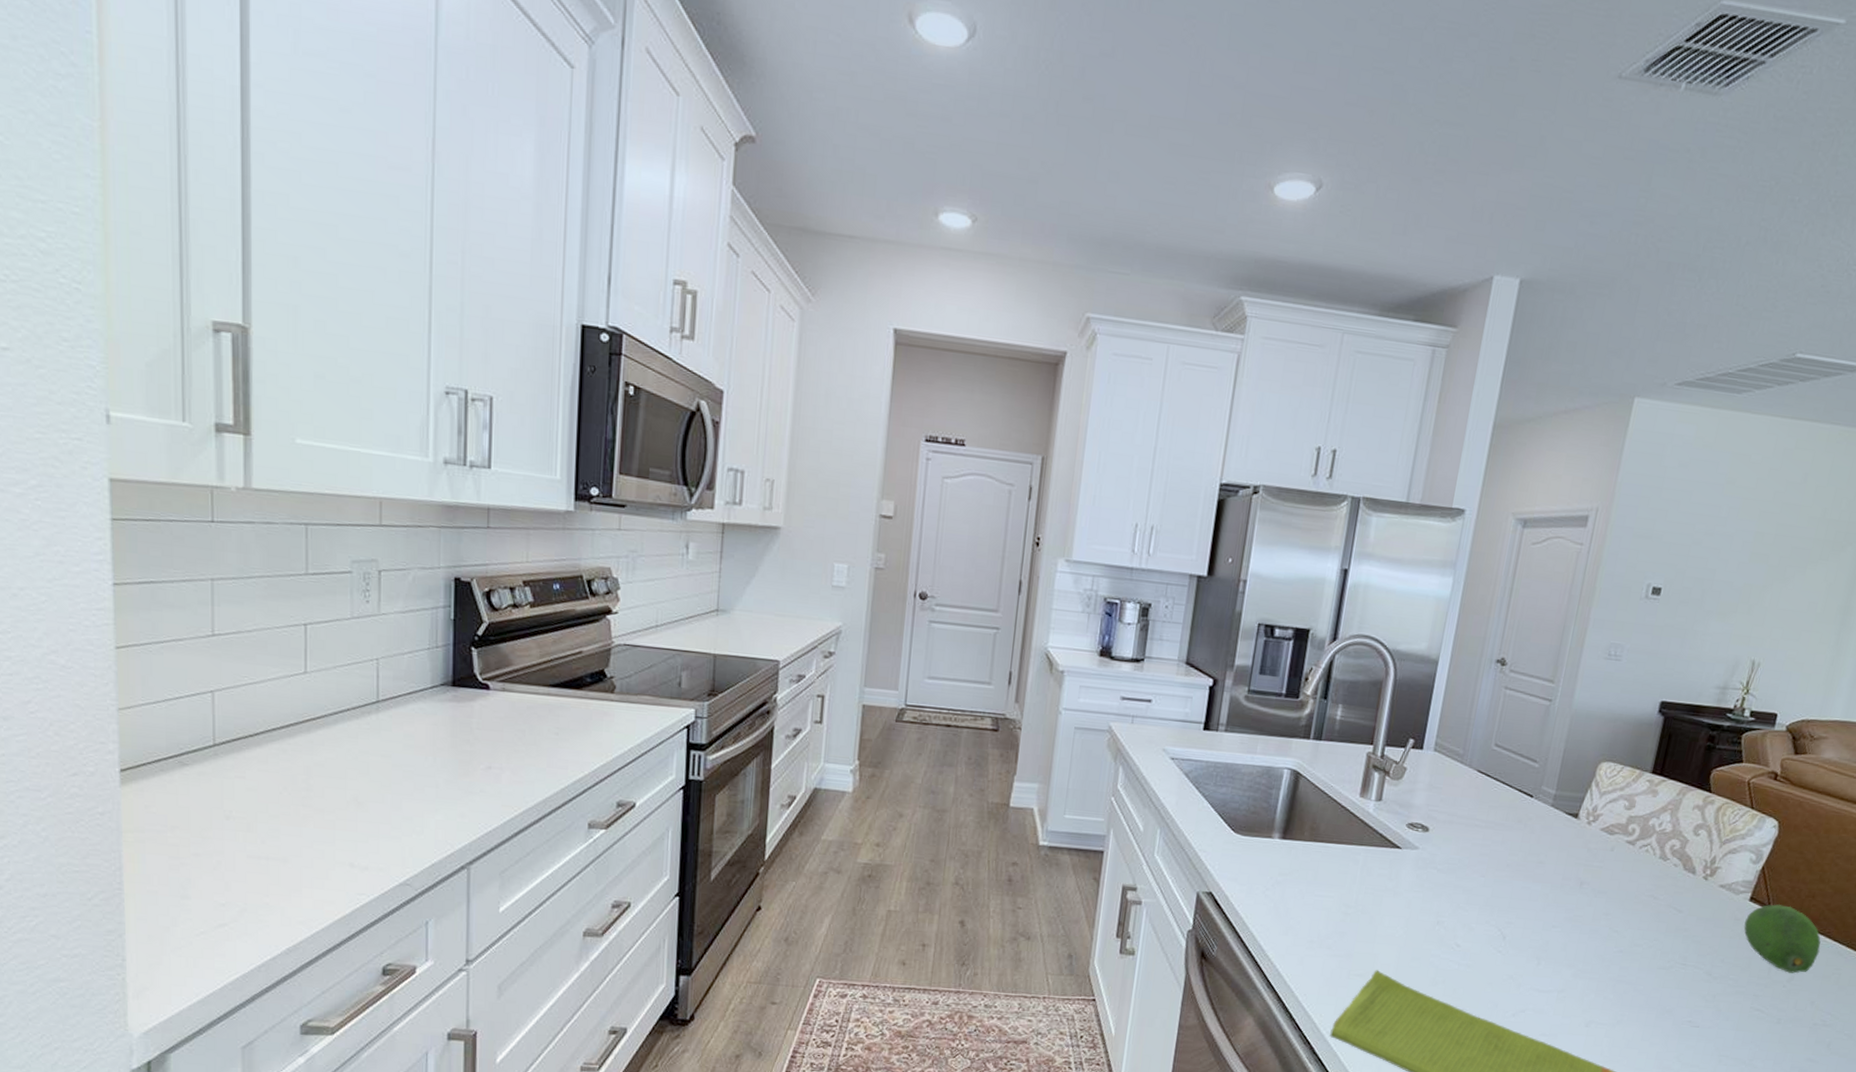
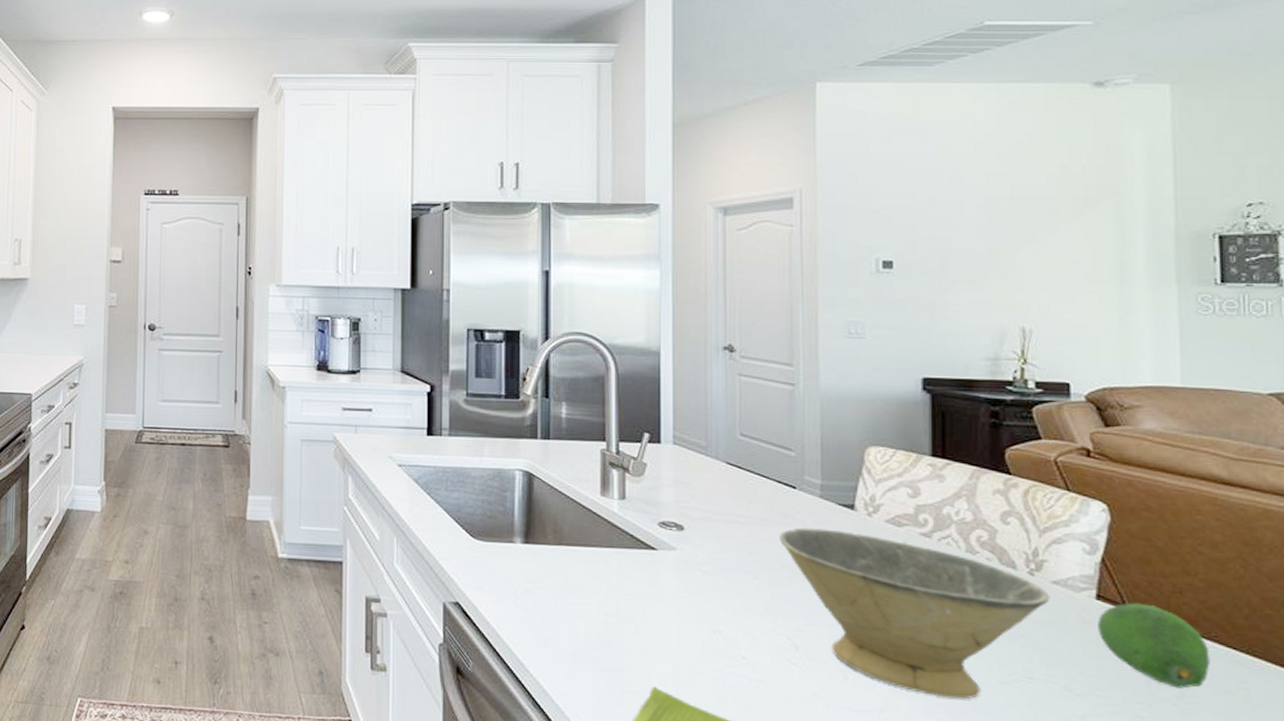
bowl: none [1509,833,1715,982] -> present [780,527,1050,699]

